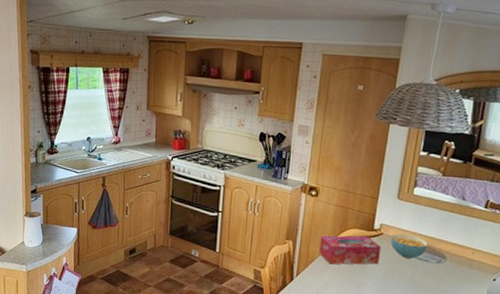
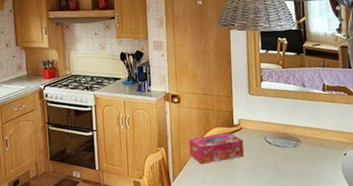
cereal bowl: present [391,234,428,259] -> none [250,125,283,147]

